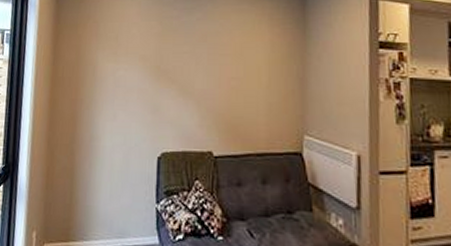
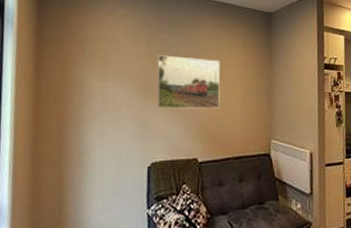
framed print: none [168,34,242,95] -> present [156,55,221,109]

